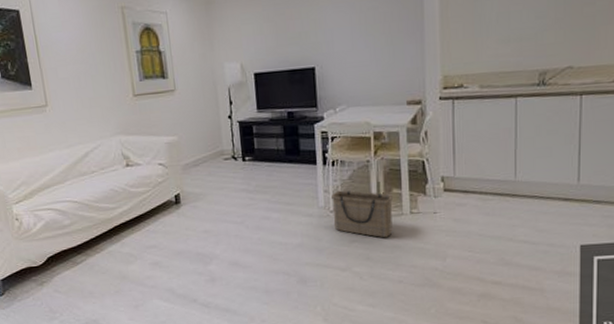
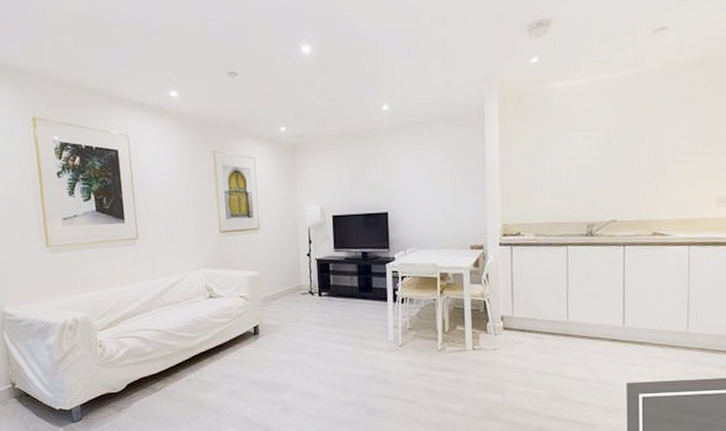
basket: present [331,190,393,238] -> none [400,326,457,372]

